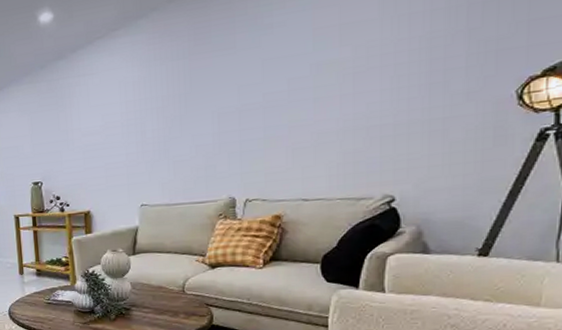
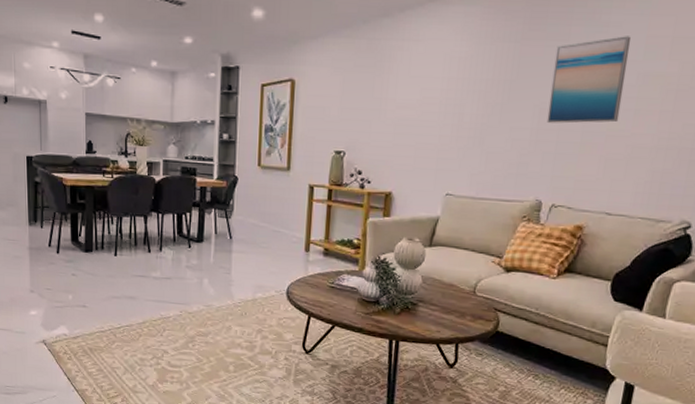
wall art: none [224,32,299,125] -> present [546,36,632,124]

